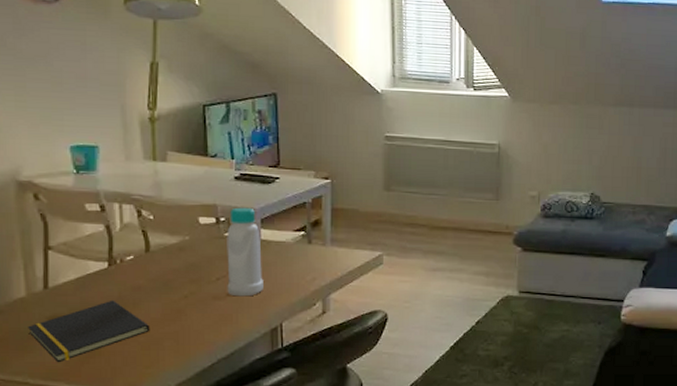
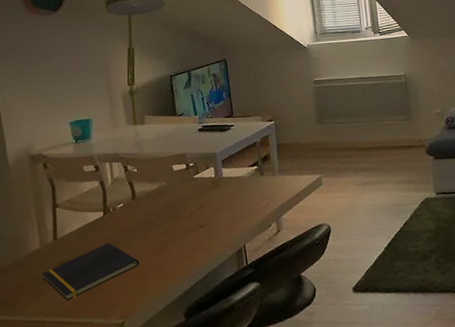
bottle: present [227,207,263,297] -> none [195,152,228,227]

